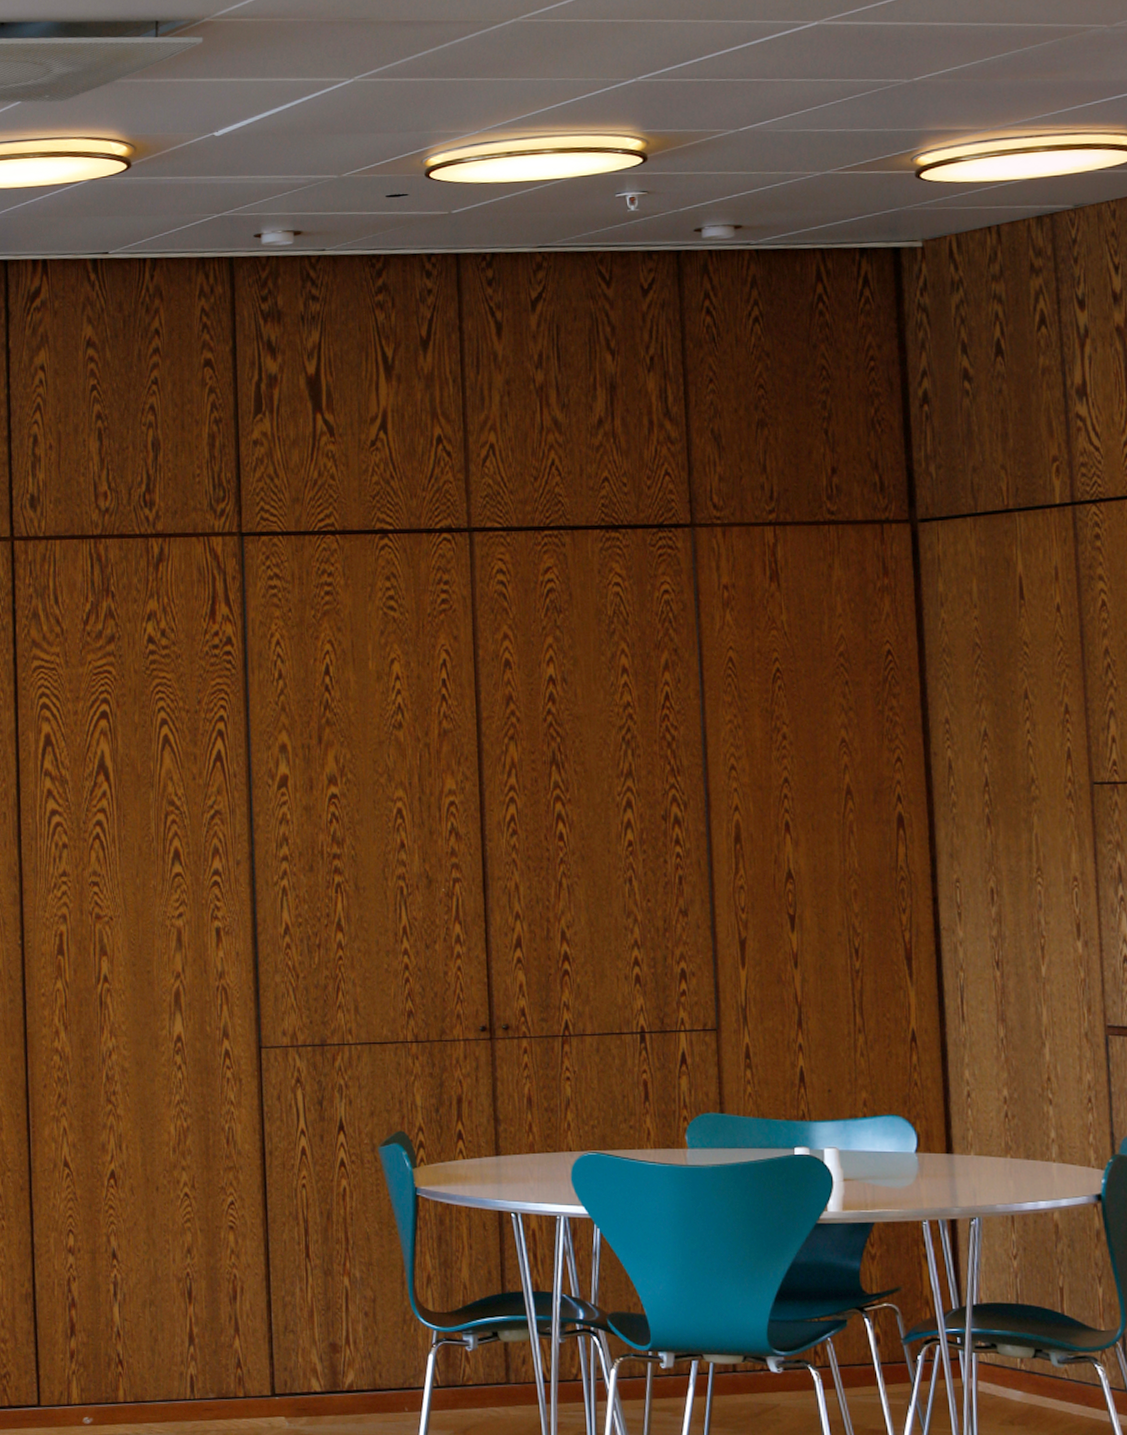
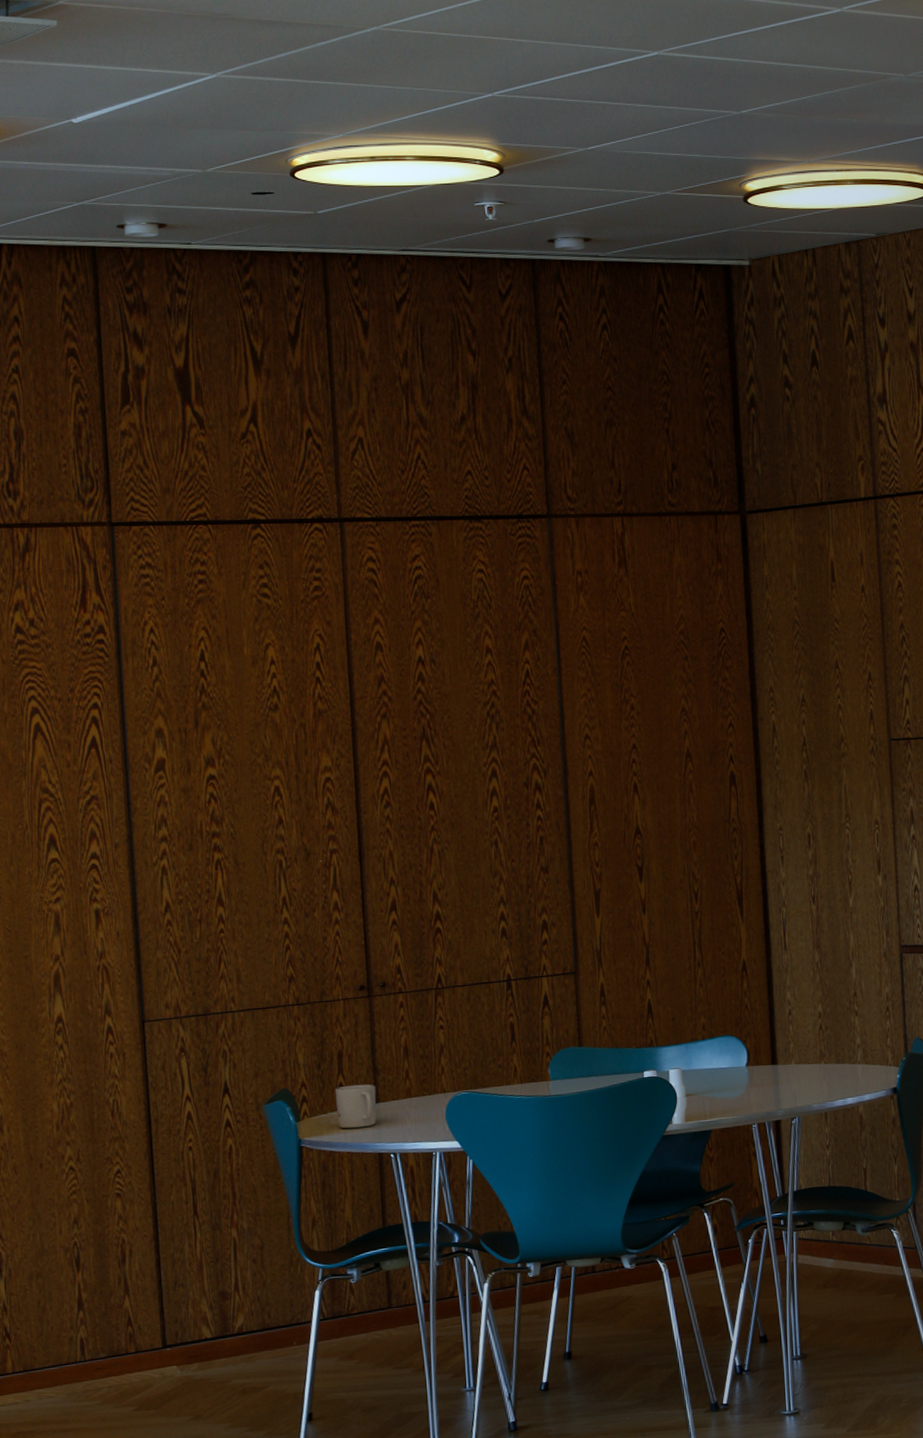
mug: none [453,1133,497,1182] -> present [335,1084,377,1130]

